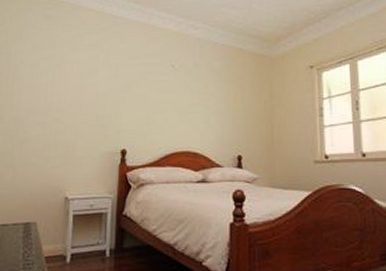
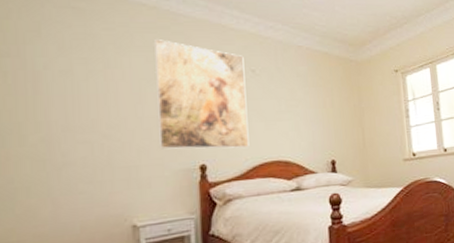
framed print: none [92,39,166,136] -> present [154,39,250,150]

